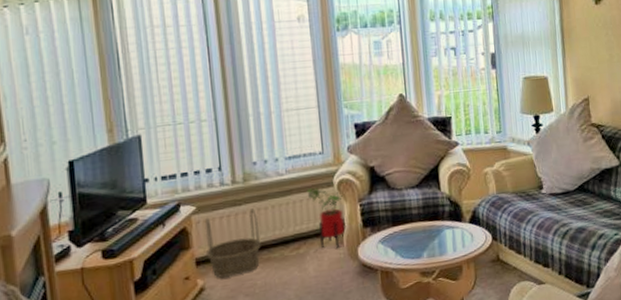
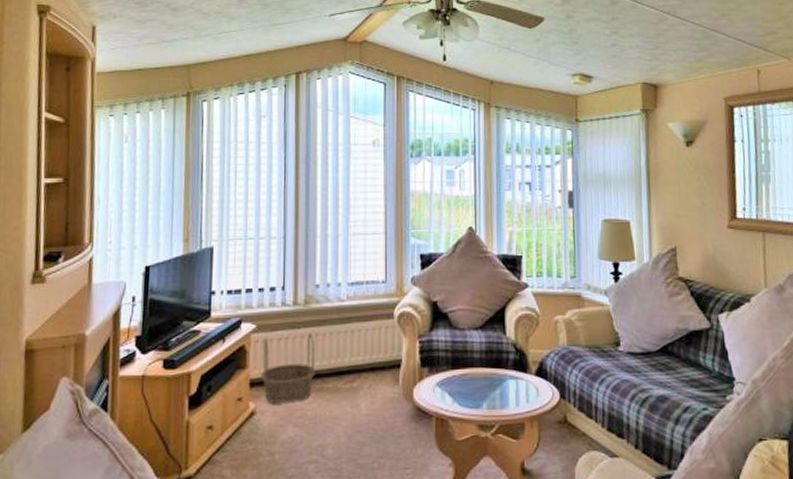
house plant: present [307,182,346,248] -> none [366,314,402,386]

